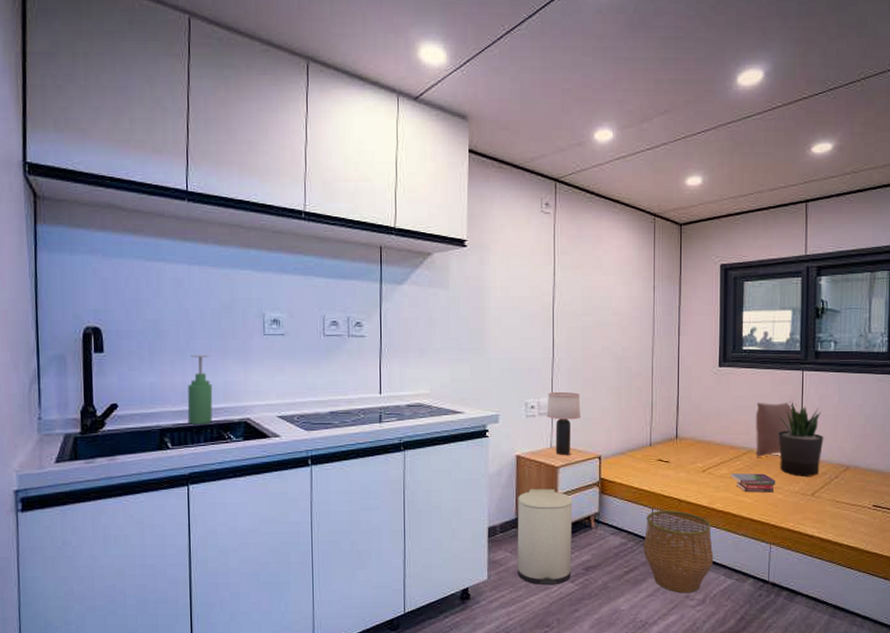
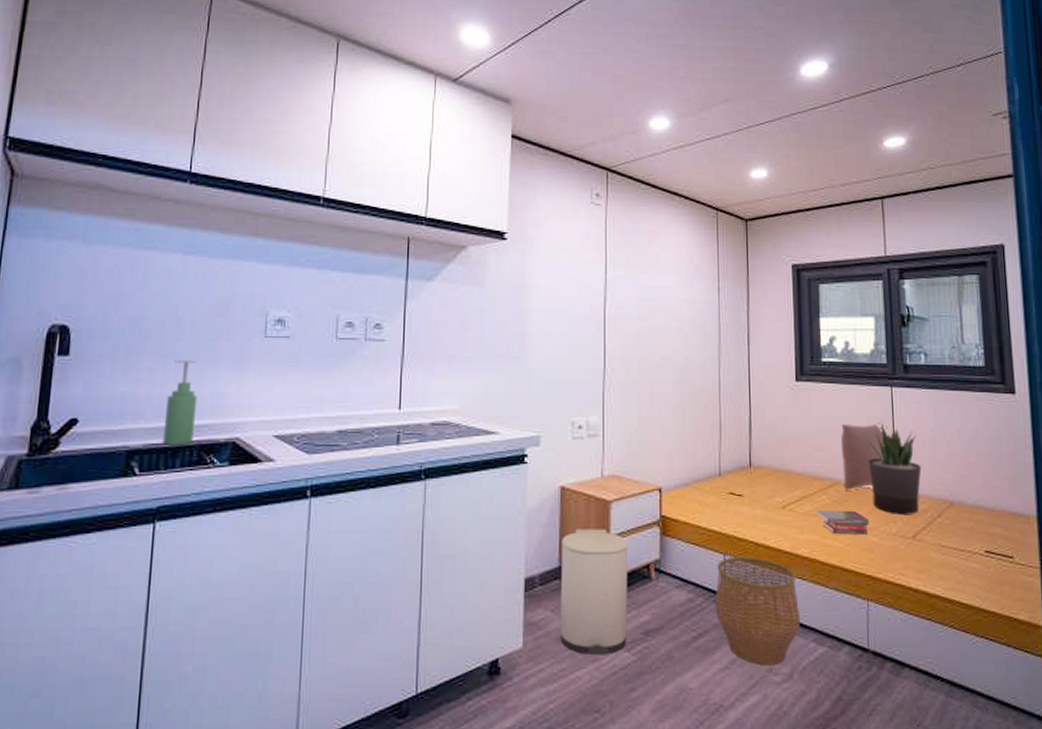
table lamp: present [547,391,582,456] -> none [597,408,638,488]

